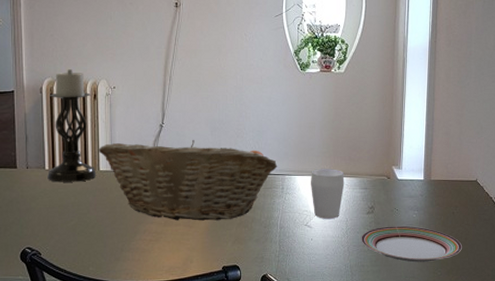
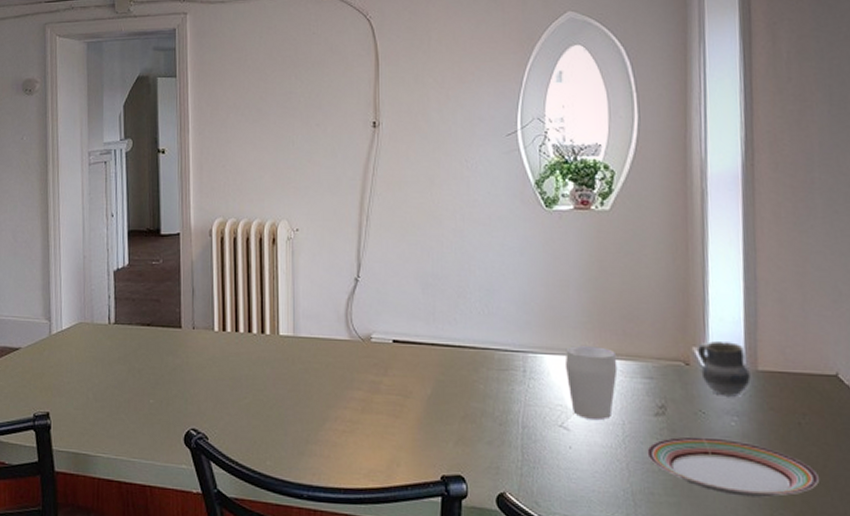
candle holder: present [47,69,97,182] -> none [217,207,276,349]
fruit basket: present [99,140,278,221] -> none [279,300,517,411]
cup: none [396,162,426,198] -> present [698,341,751,397]

